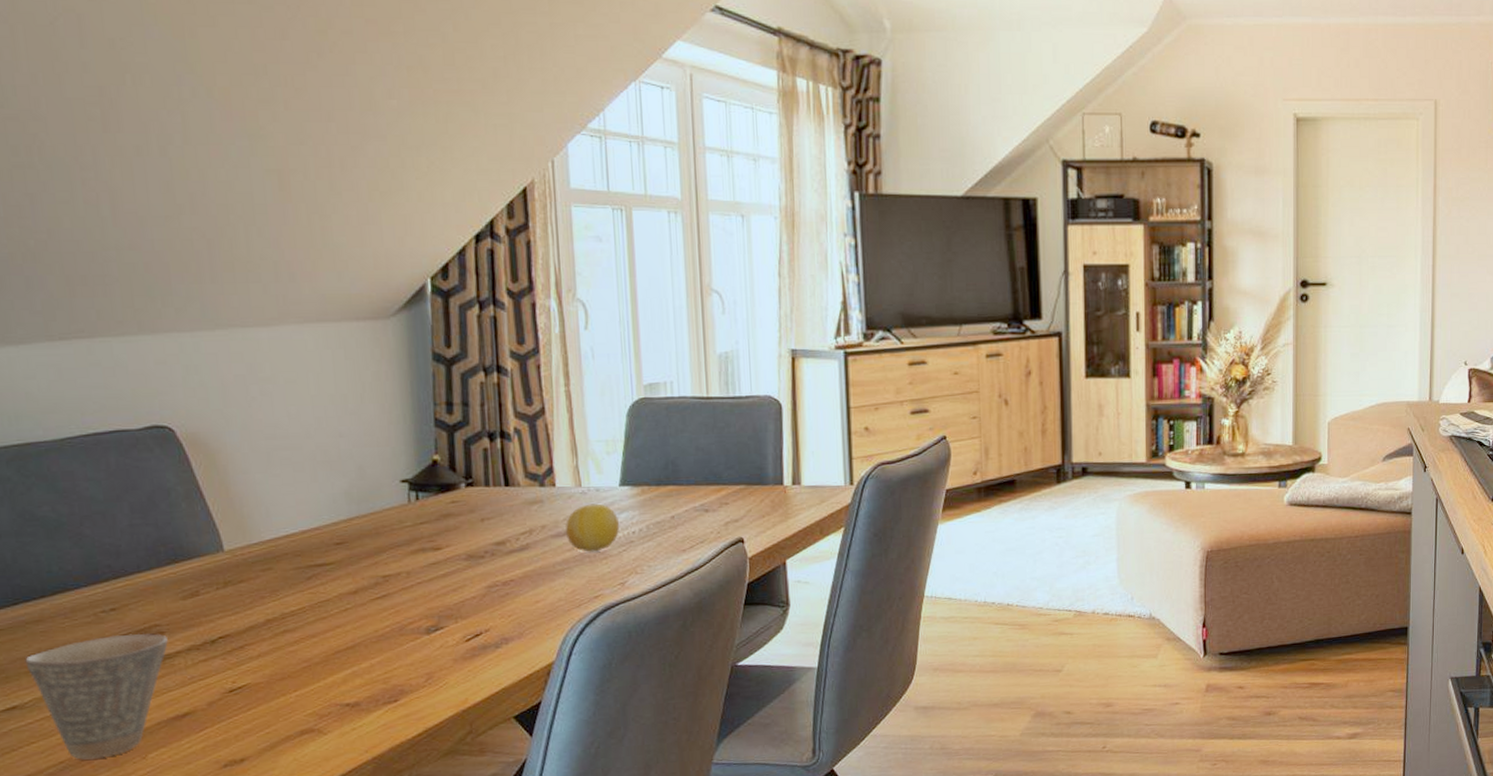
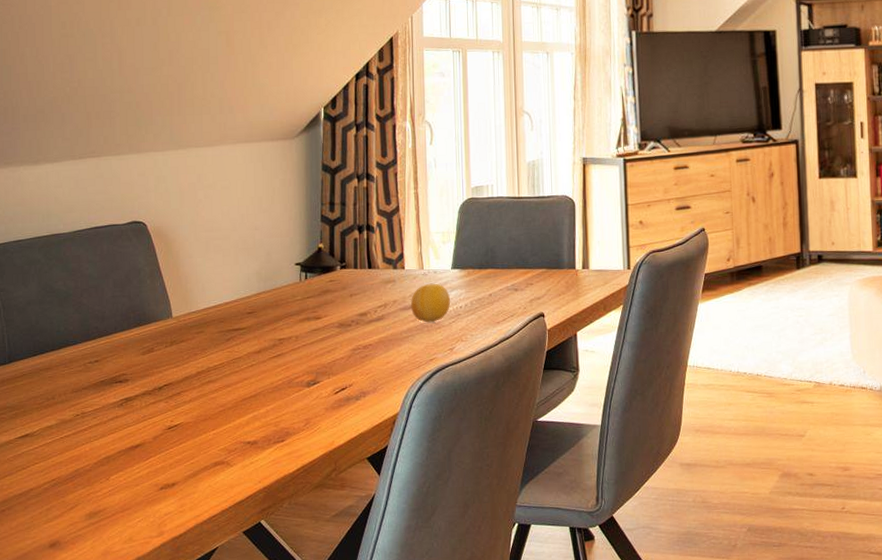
cup: present [25,633,168,760] -> none [37,380,130,479]

